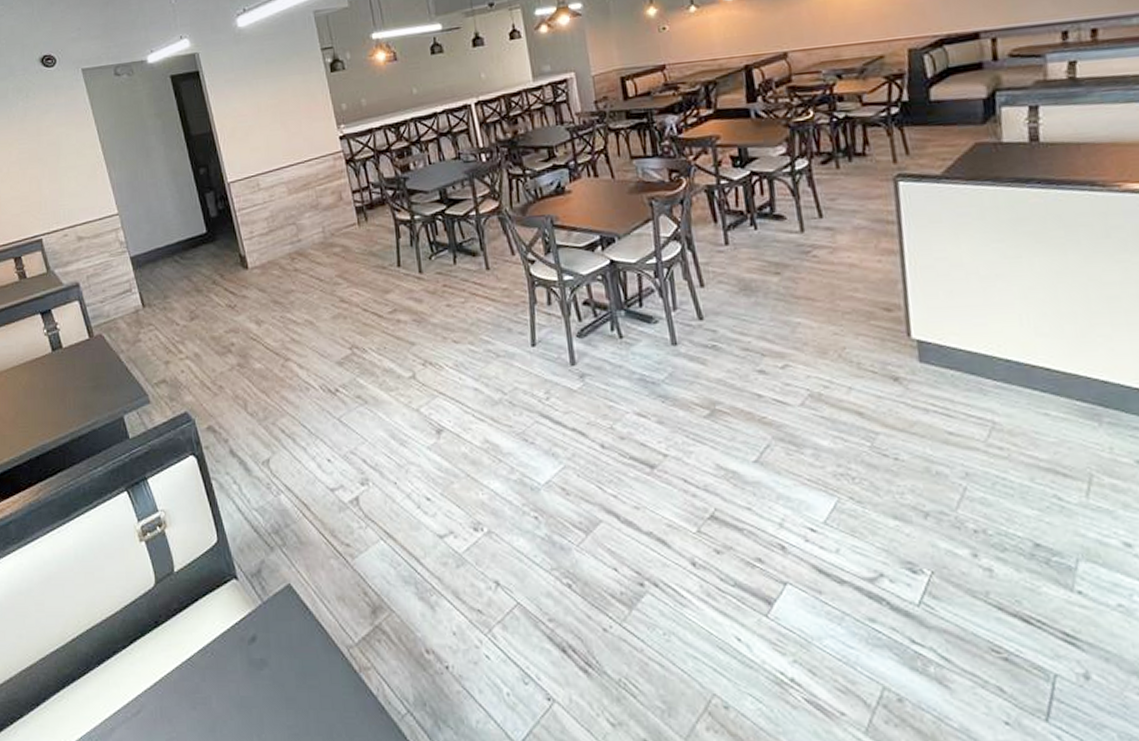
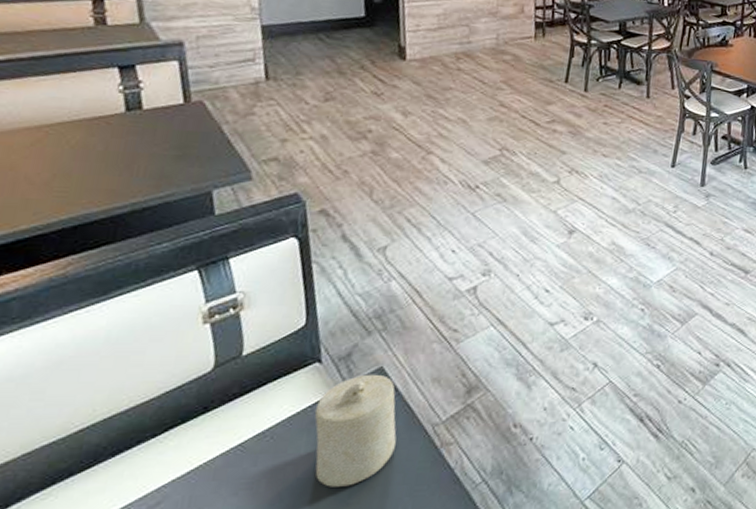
candle: none [241,591,318,708] -> present [314,374,397,487]

